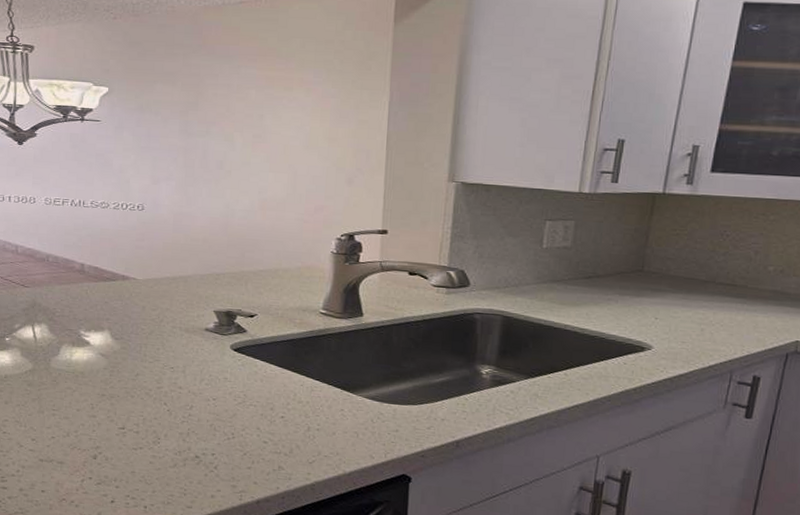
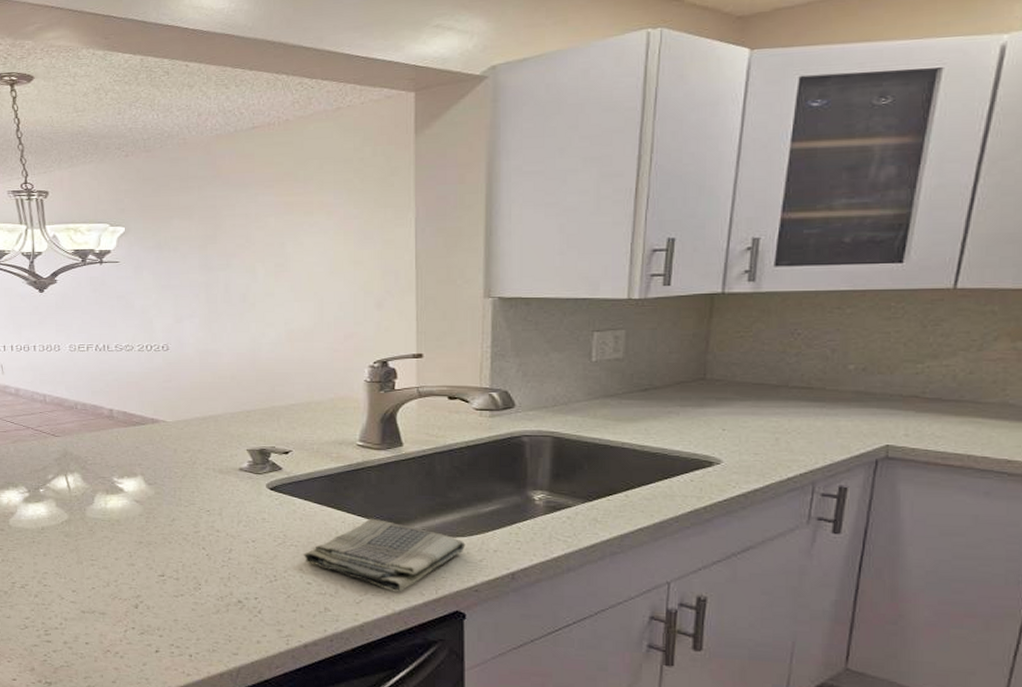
dish towel: none [262,383,416,455] -> present [303,518,466,592]

